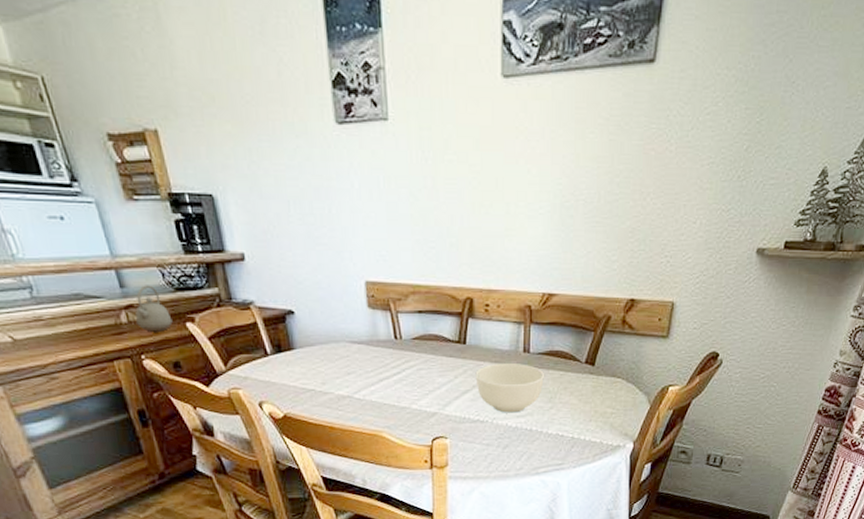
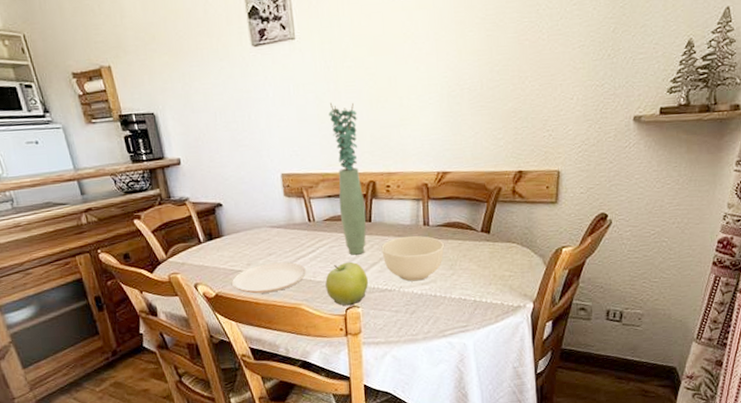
teapot: present [135,285,173,332] -> none [93,191,123,230]
plate: none [303,383,390,417] -> present [232,262,307,294]
fruit: none [411,387,458,436] -> present [325,261,368,306]
vase: none [424,201,461,380] -> present [329,102,367,255]

